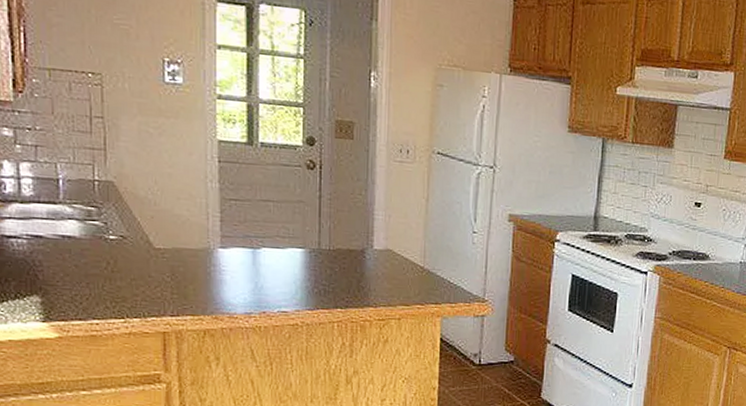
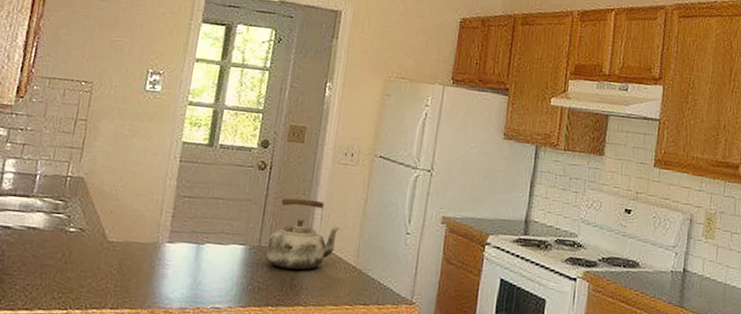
kettle: none [328,197,404,272] -> present [266,197,342,270]

